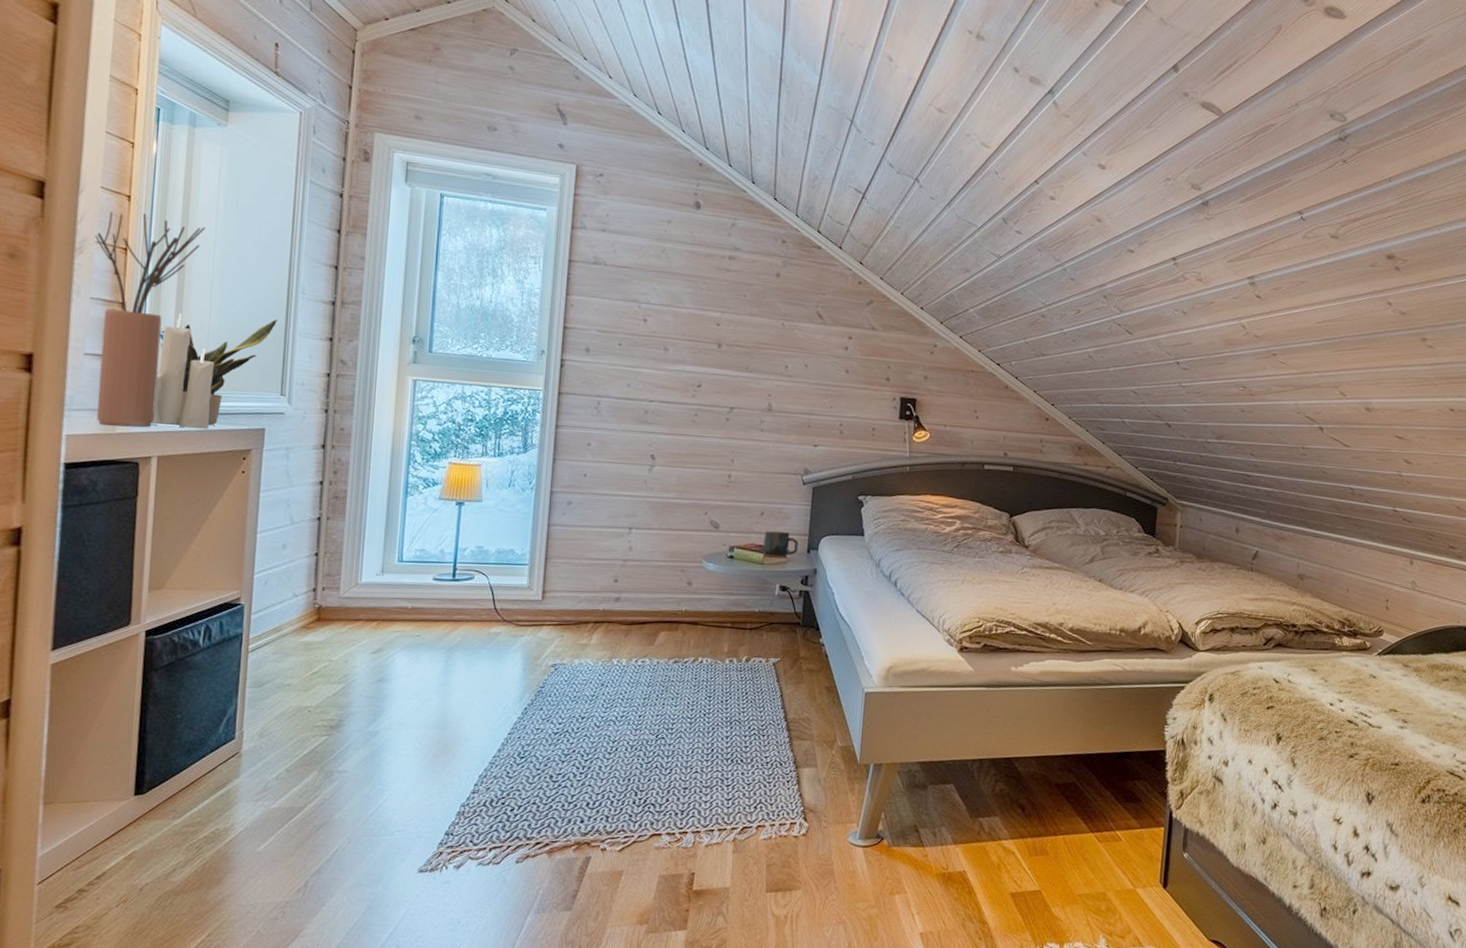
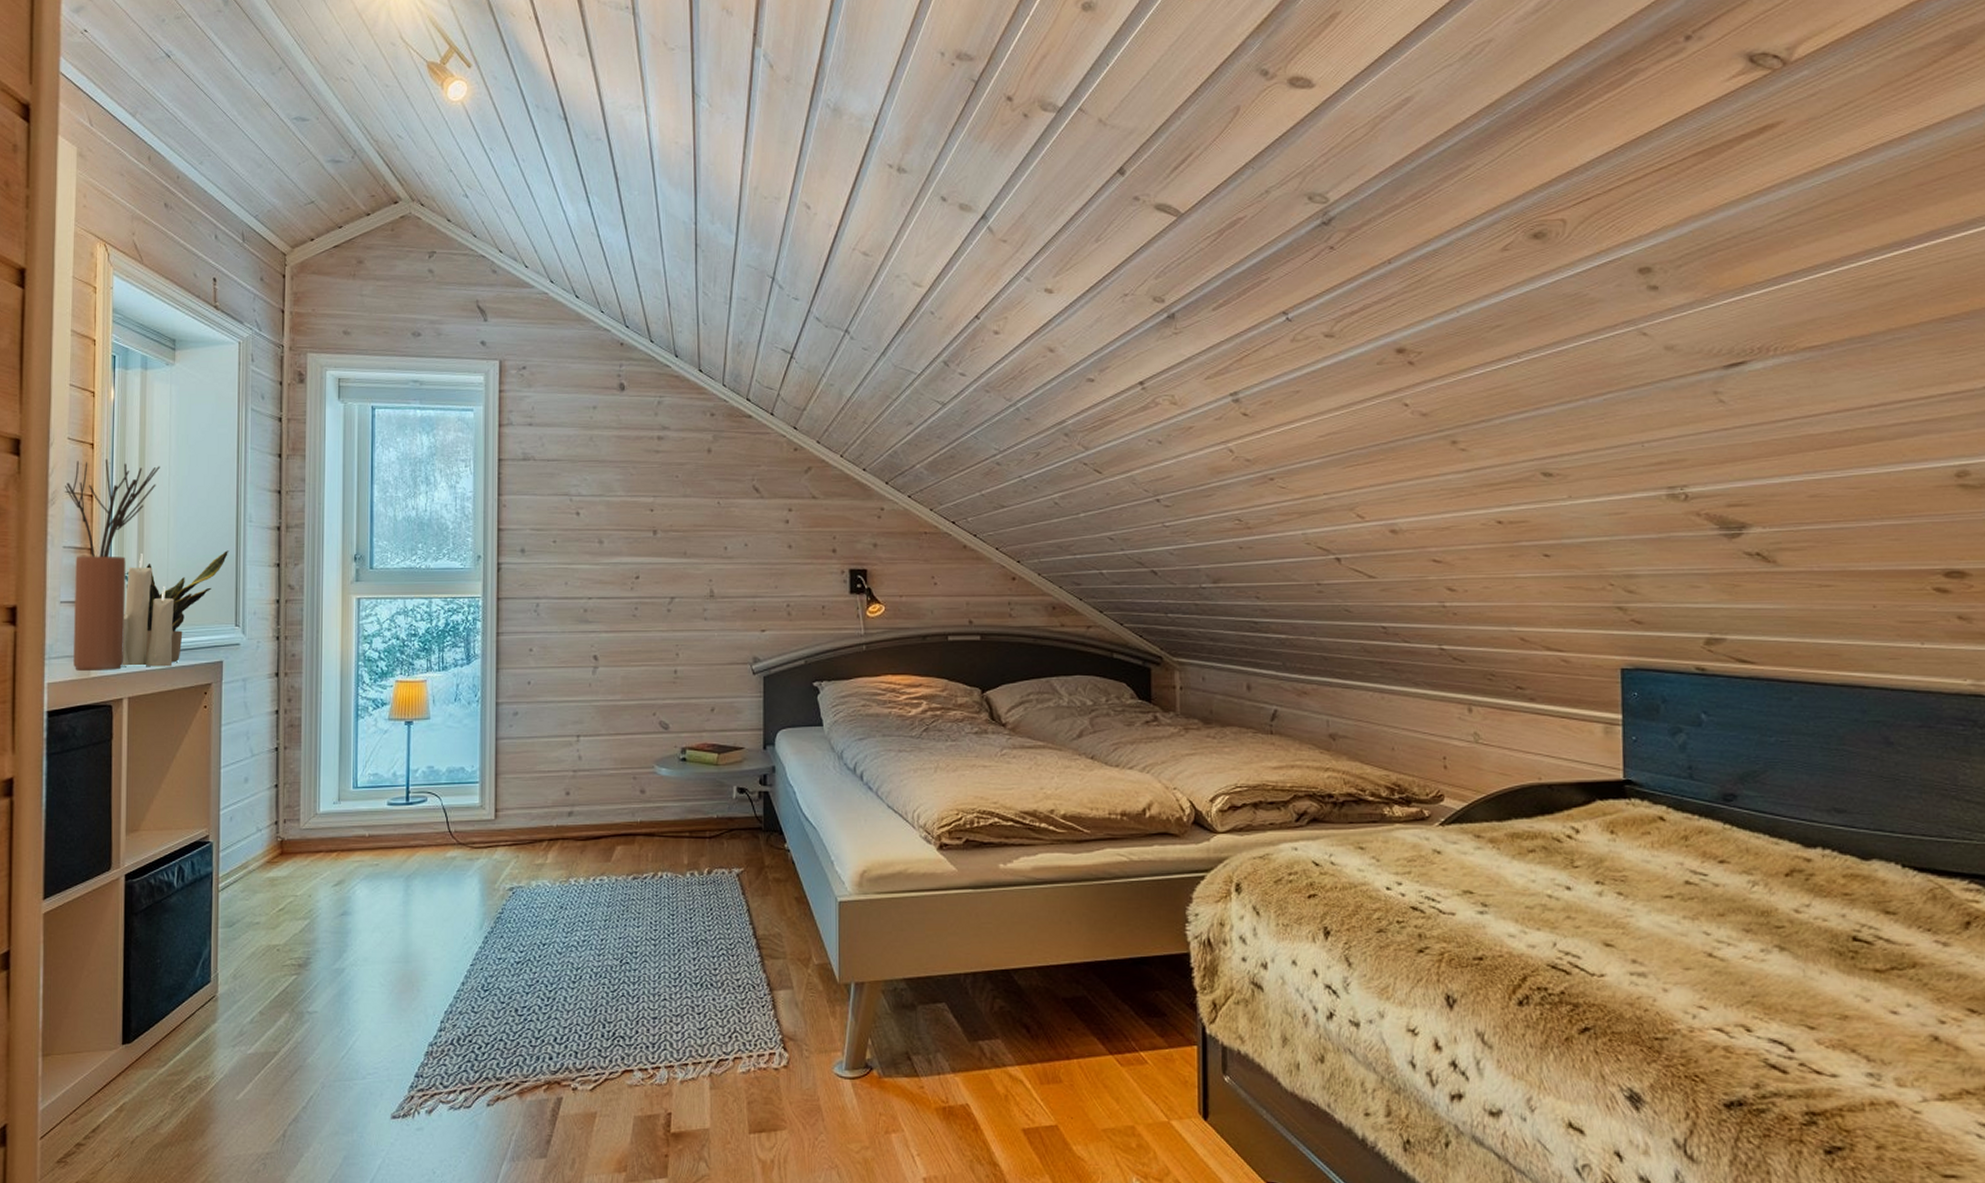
mug: present [762,531,799,558] -> none [716,728,754,757]

